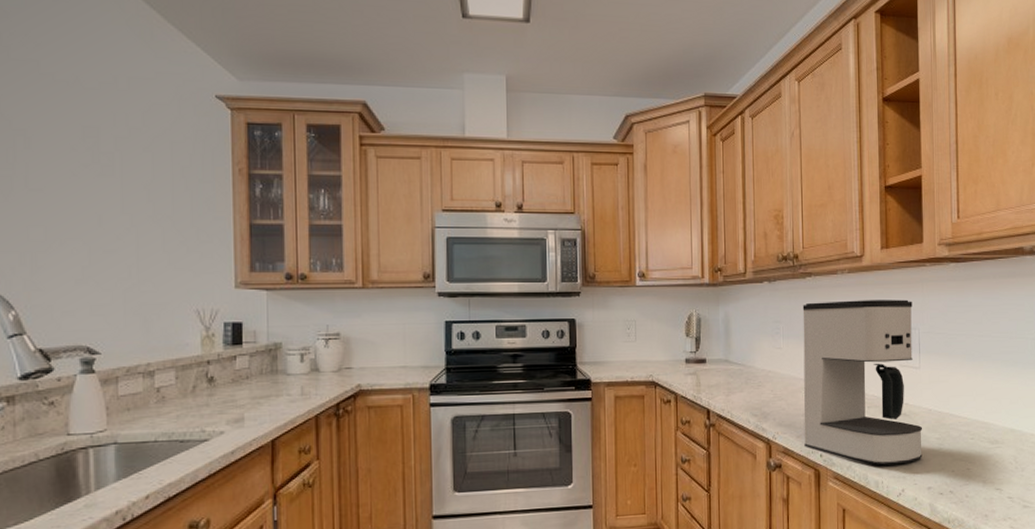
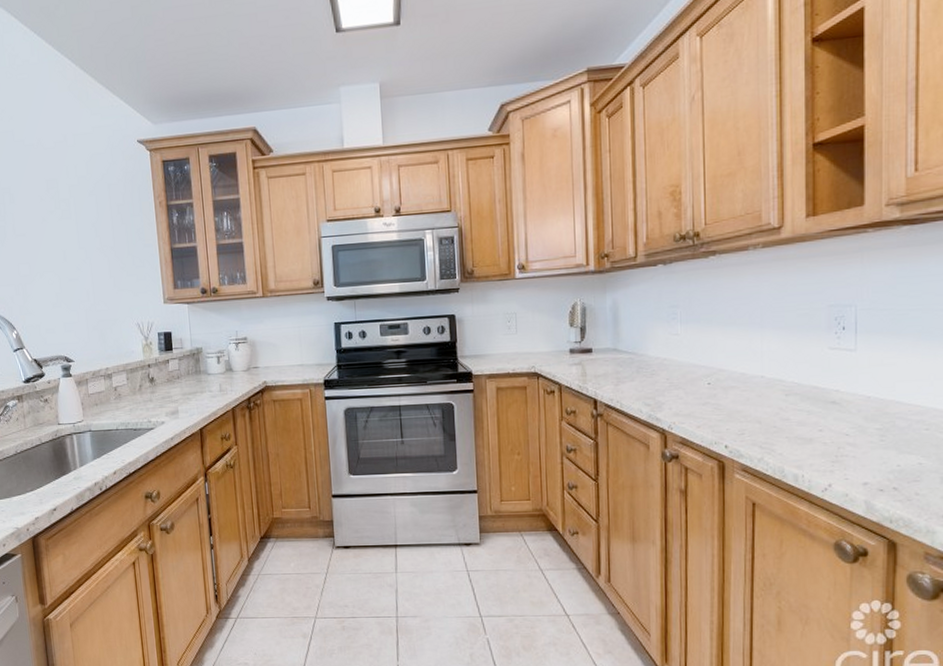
coffee maker: present [802,299,923,466] -> none [704,273,858,458]

